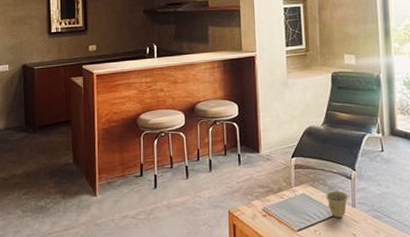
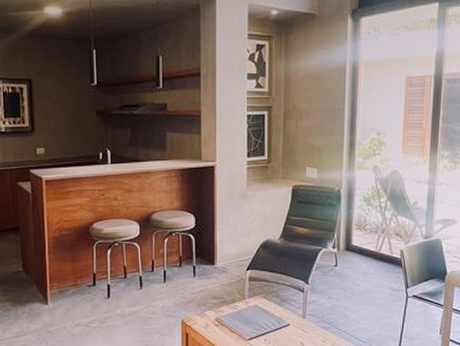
cup: present [325,191,349,218] -> none [277,303,300,328]

